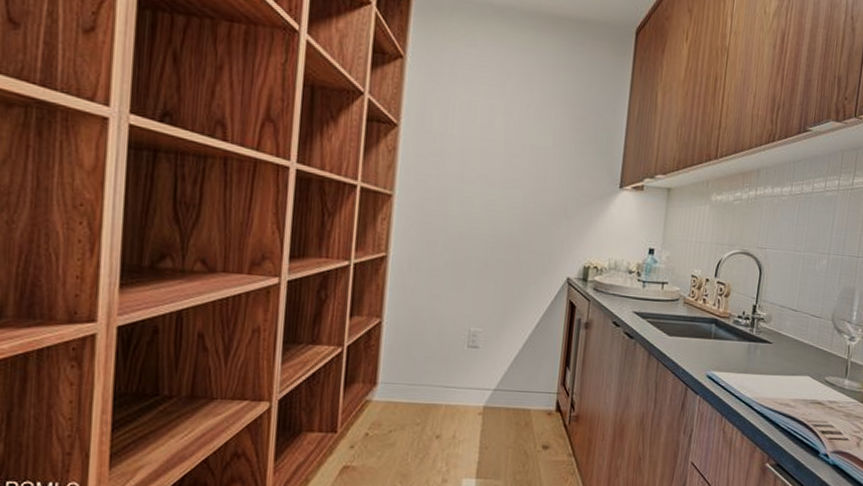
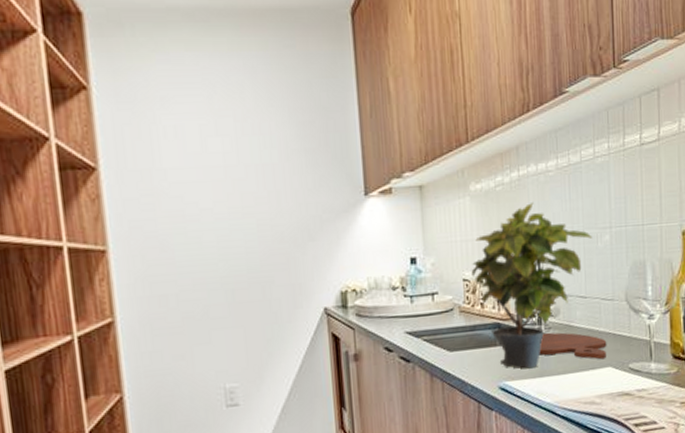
potted plant: none [700,220,812,364] -> present [471,203,593,369]
cutting board: none [747,335,809,368] -> present [539,332,607,360]

